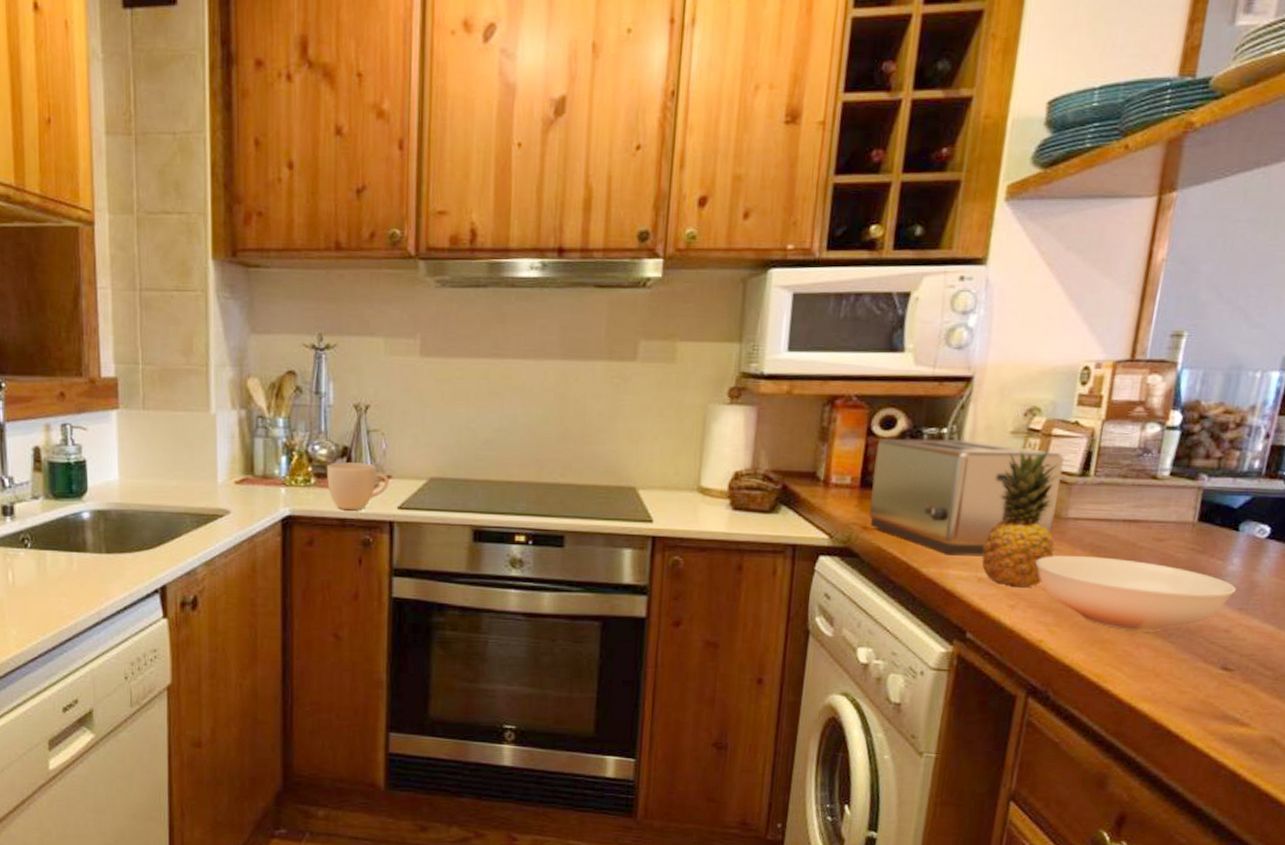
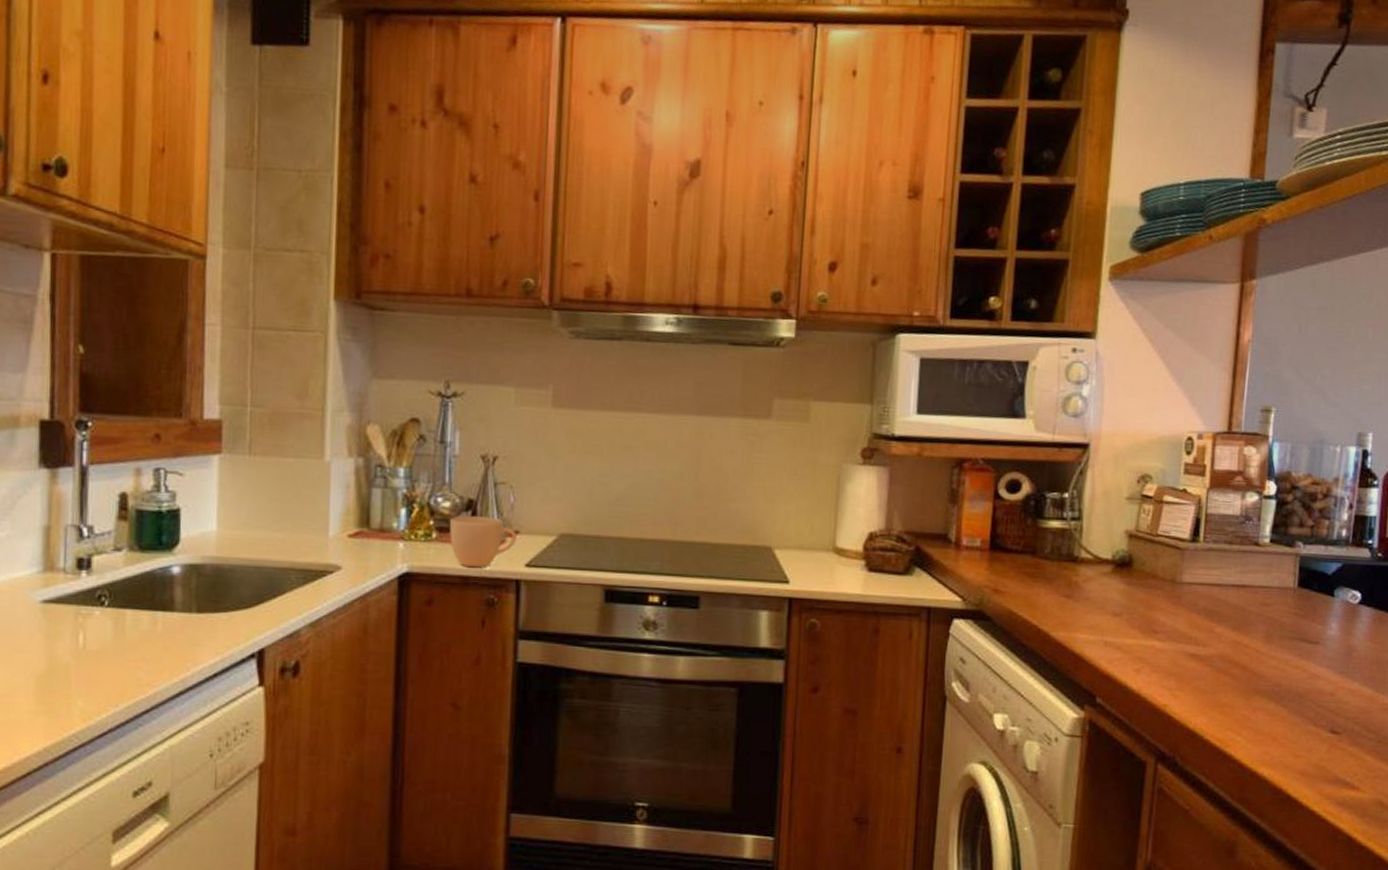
toaster: present [869,438,1064,555] -> none [999,501,1176,619]
fruit: present [981,449,1060,587] -> none [1106,515,1173,651]
bowl: present [1035,555,1236,632] -> none [1156,619,1336,696]

